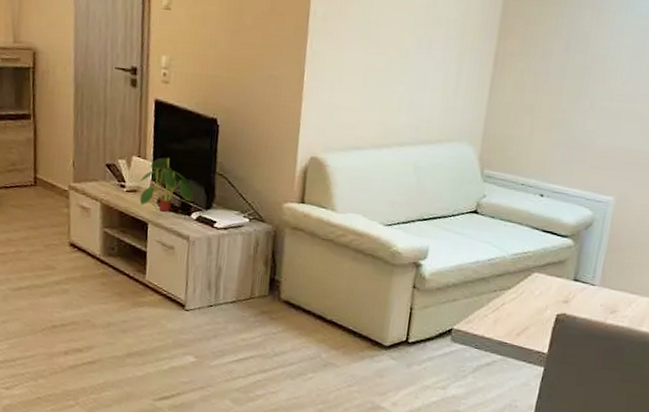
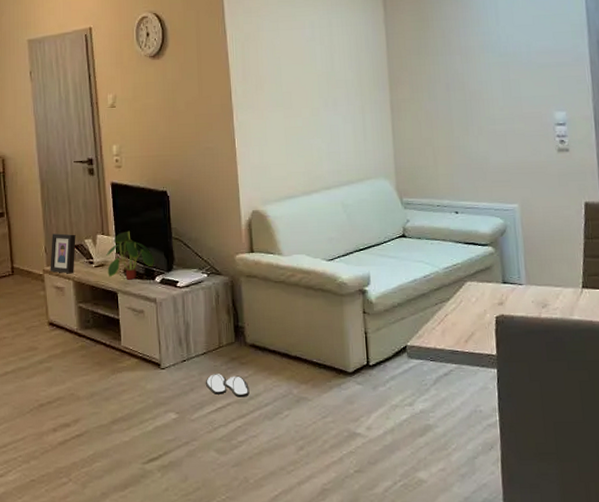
picture frame: none [76,147,109,195] -> present [50,233,76,274]
slippers: none [231,324,276,353] -> present [206,374,250,397]

